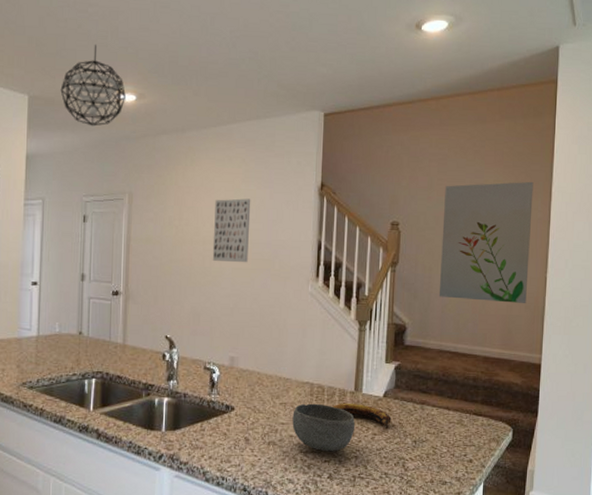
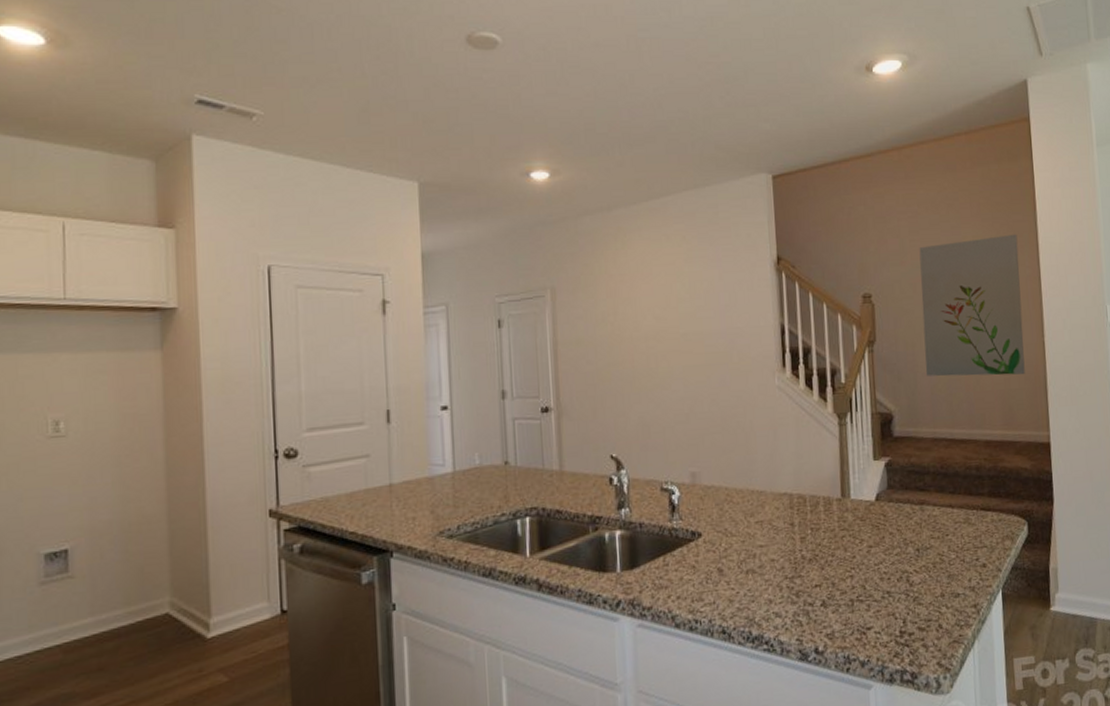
pendant light: present [60,44,126,127] -> none [457,115,537,213]
wall art: present [212,198,251,263] -> none [655,282,701,360]
bowl: present [292,403,356,452] -> none [771,517,847,575]
banana: present [332,403,391,426] -> none [817,512,888,535]

